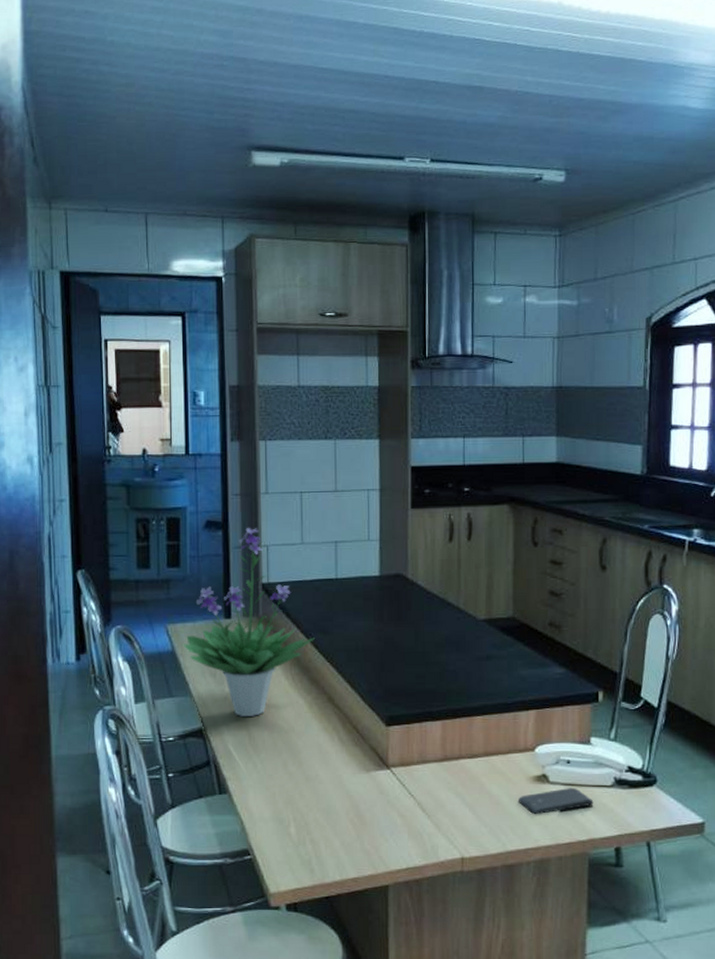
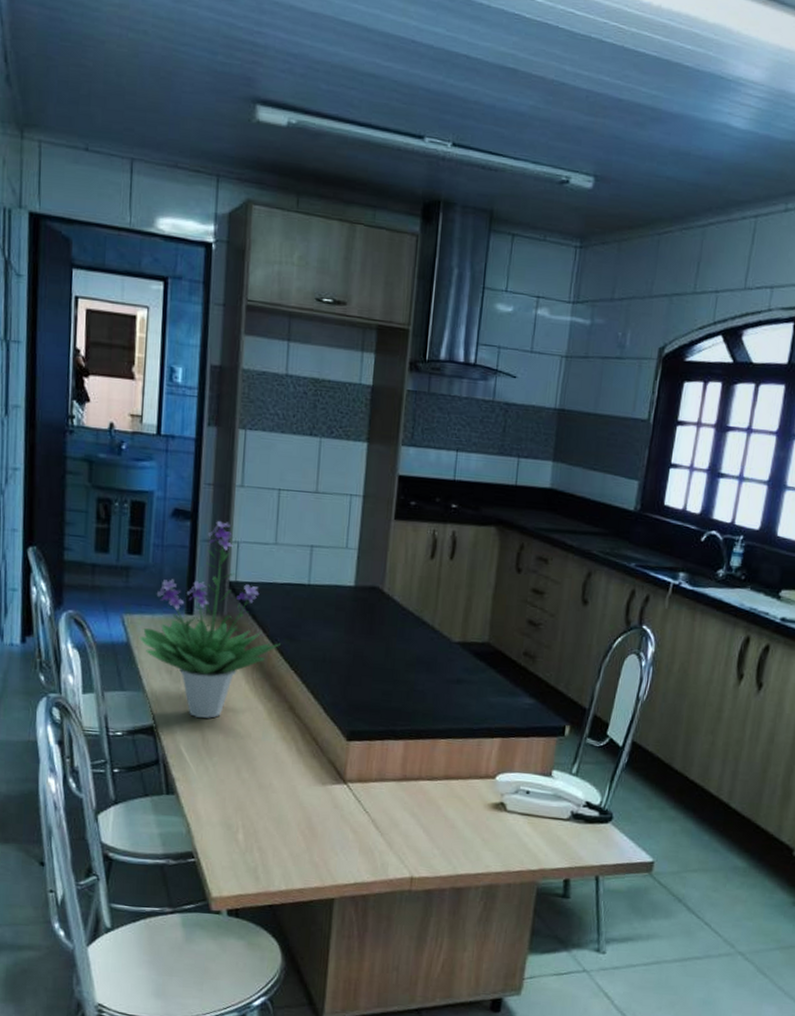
smartphone: present [517,788,594,814] -> none [473,818,548,841]

